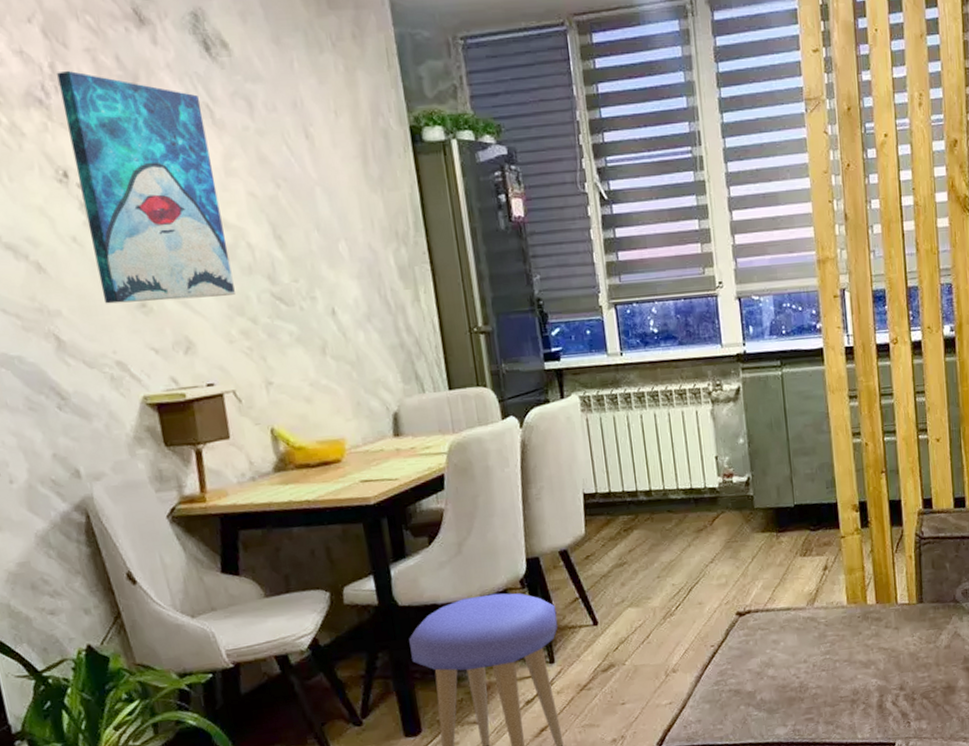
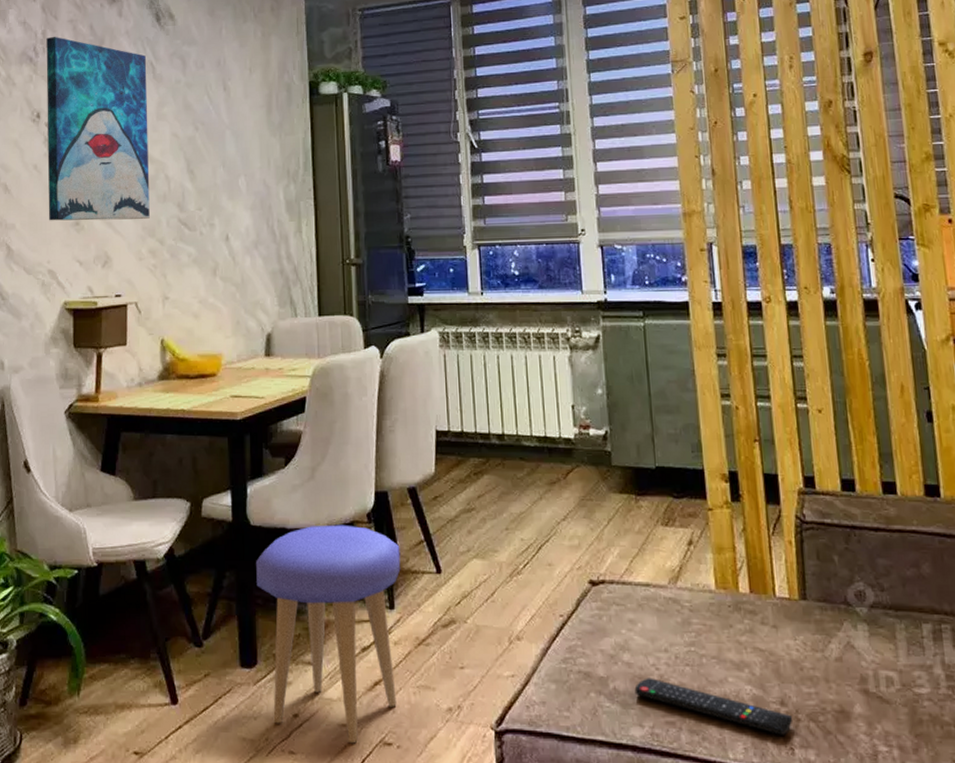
remote control: none [778,685,910,714] -> present [634,678,793,735]

